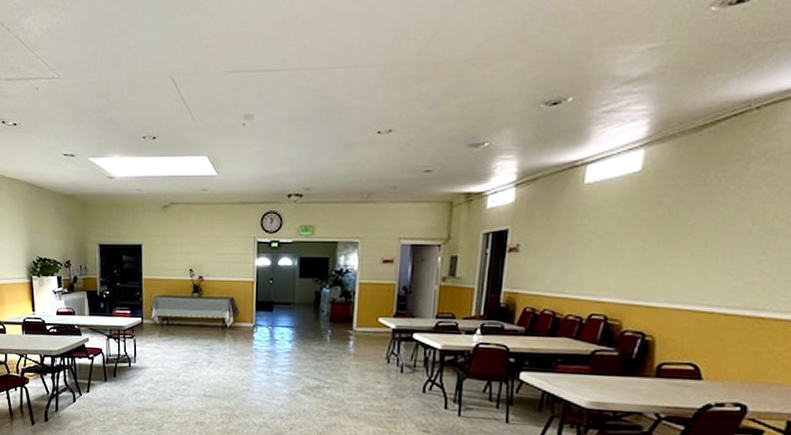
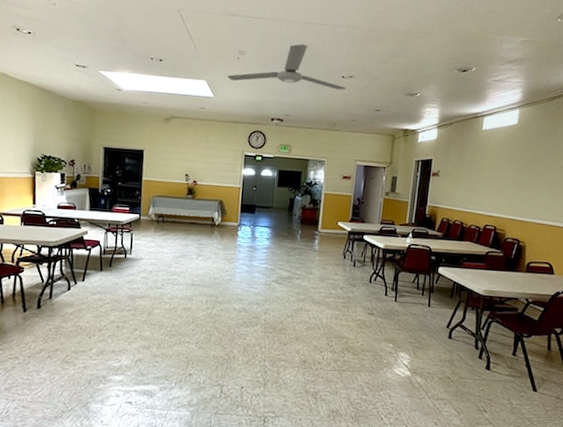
ceiling fan: none [232,96,384,152] -> present [227,44,347,90]

